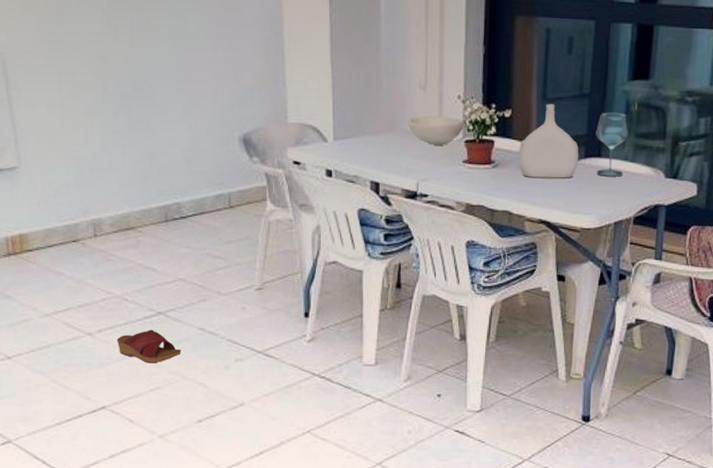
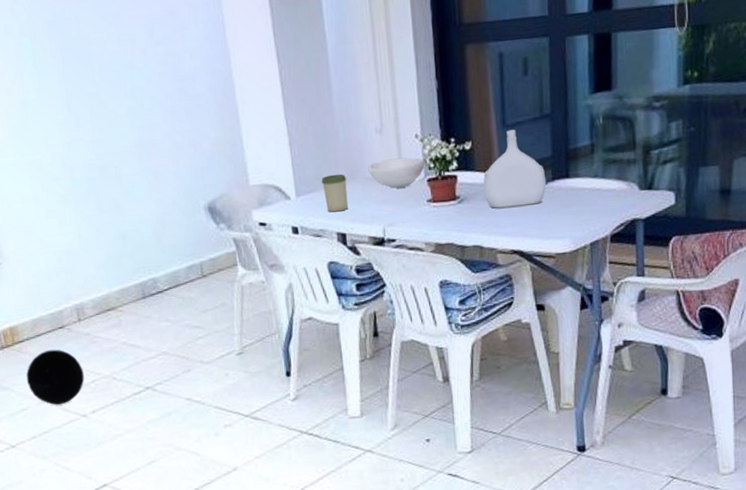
ball: none [31,262,94,320] -> present [26,349,85,405]
sandal: present [116,330,181,363] -> none [110,405,172,438]
cup: none [360,123,385,161] -> present [321,174,349,213]
wine glass: present [596,112,630,177] -> none [561,128,597,197]

